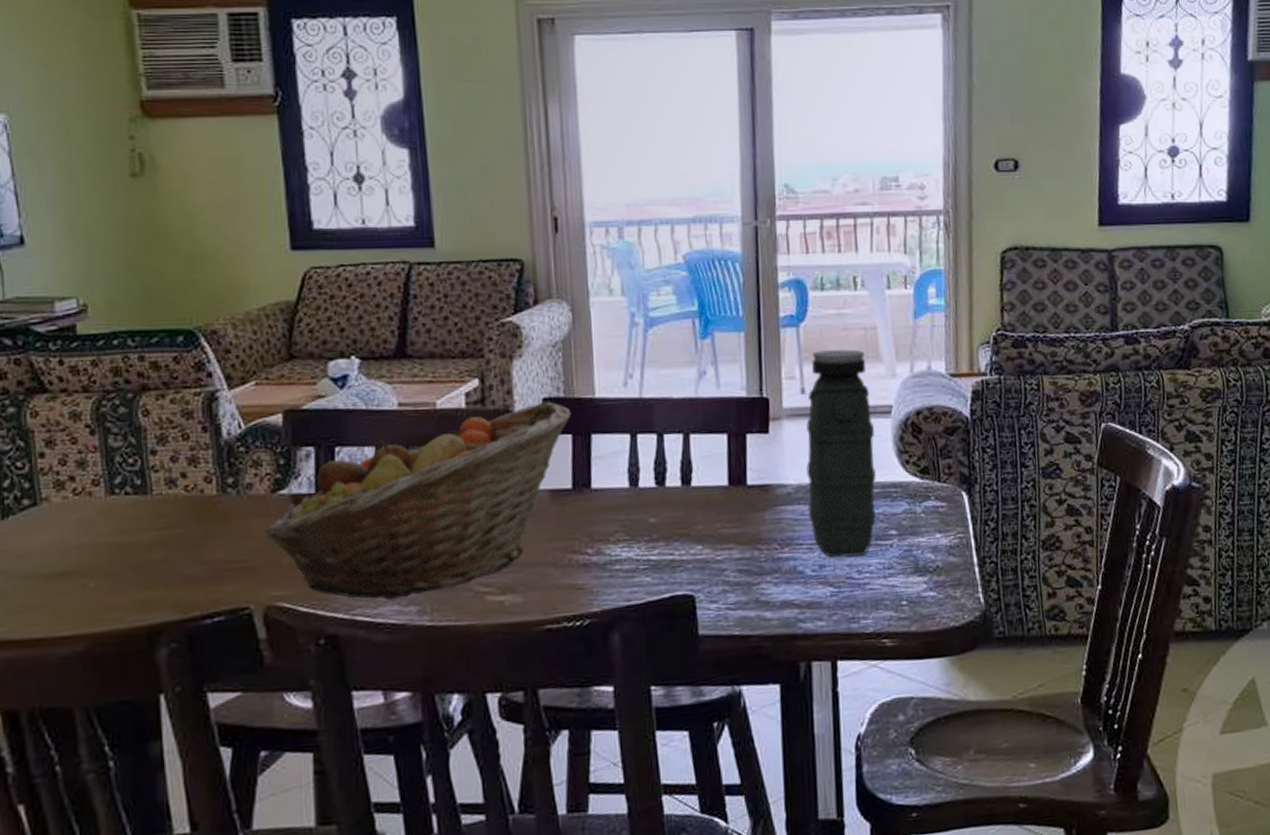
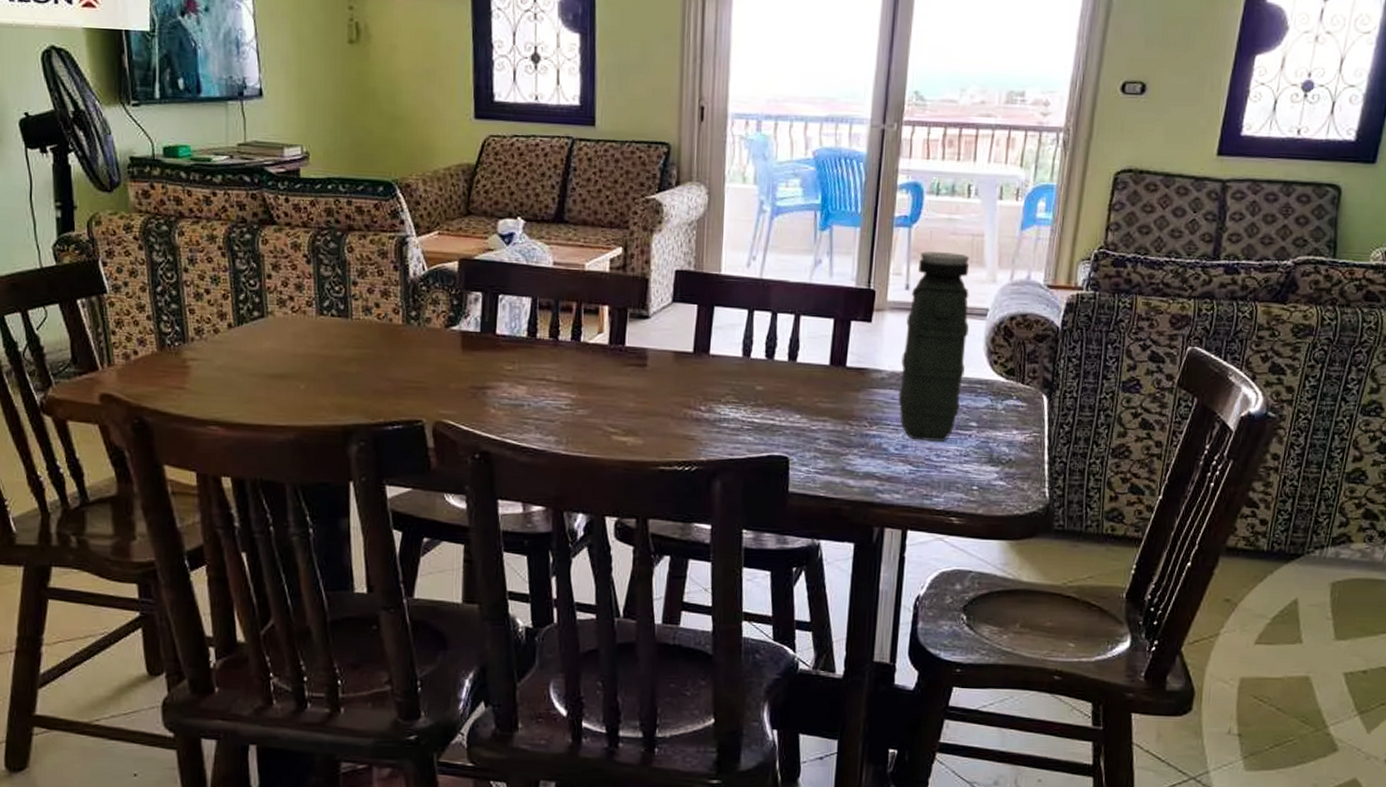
fruit basket: present [264,401,571,601] -> none [437,273,699,429]

